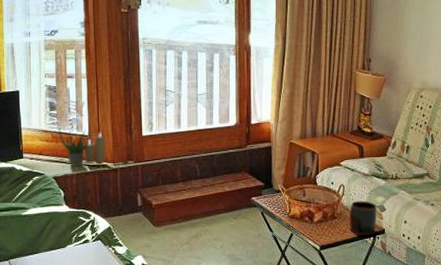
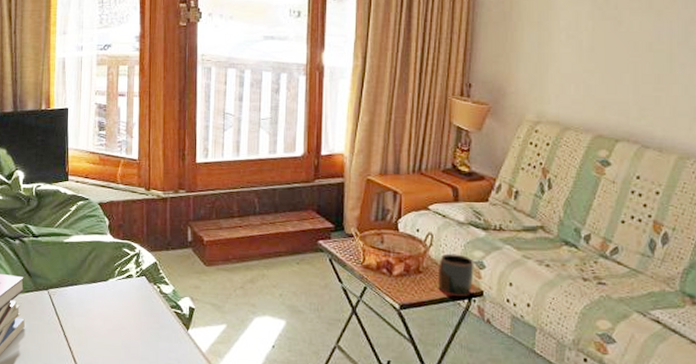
potted plant: present [59,127,90,166] -> none [107,149,139,193]
candle: present [84,132,106,164] -> none [132,156,155,191]

